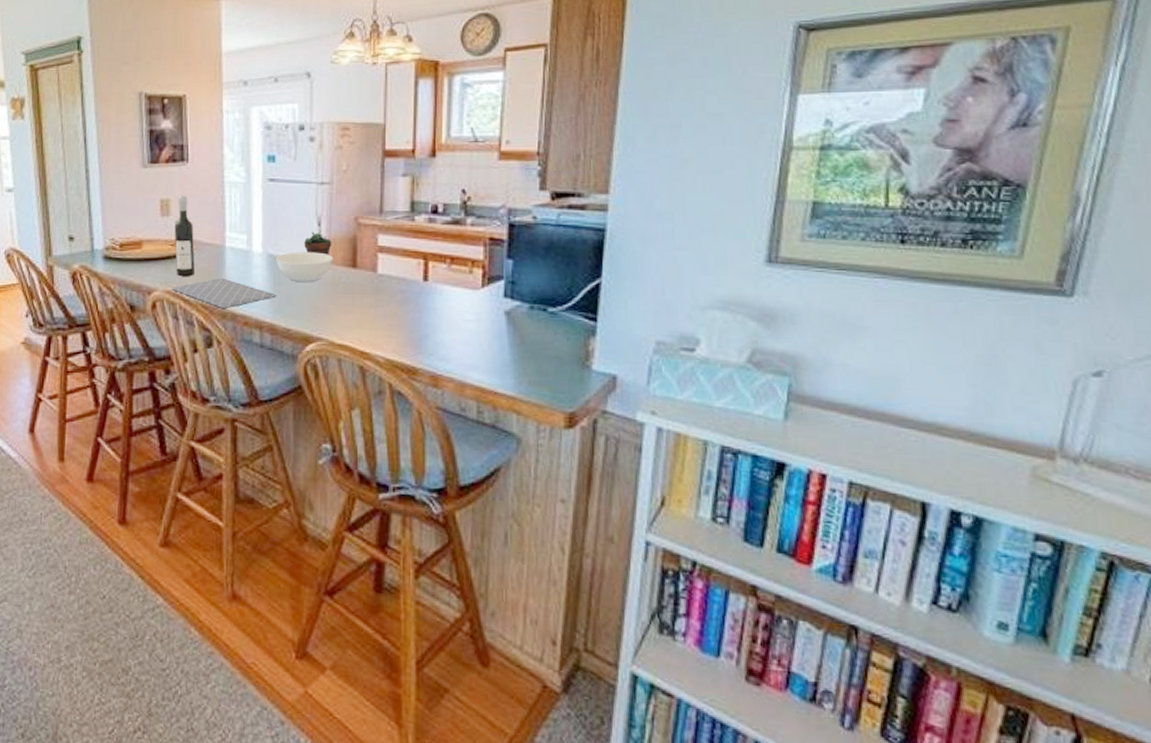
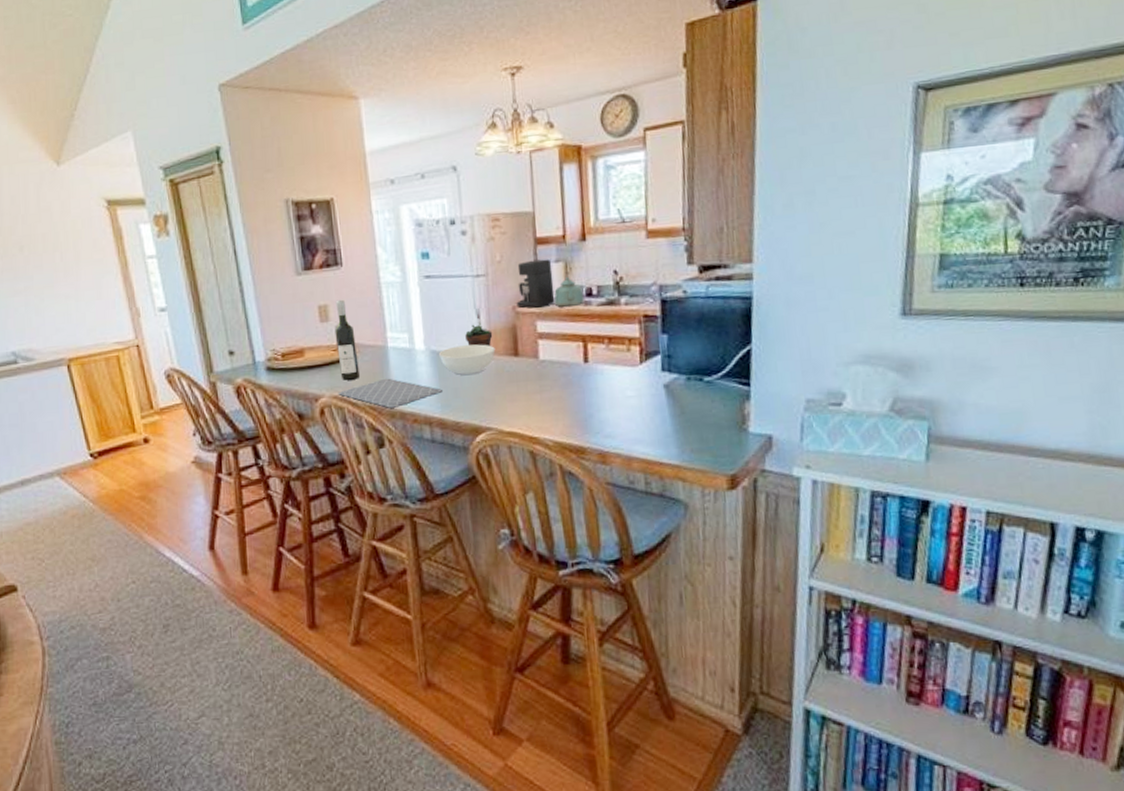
coffee maker: none [359,172,399,220] -> present [516,259,555,308]
kettle: none [397,186,429,223] -> present [554,270,585,308]

